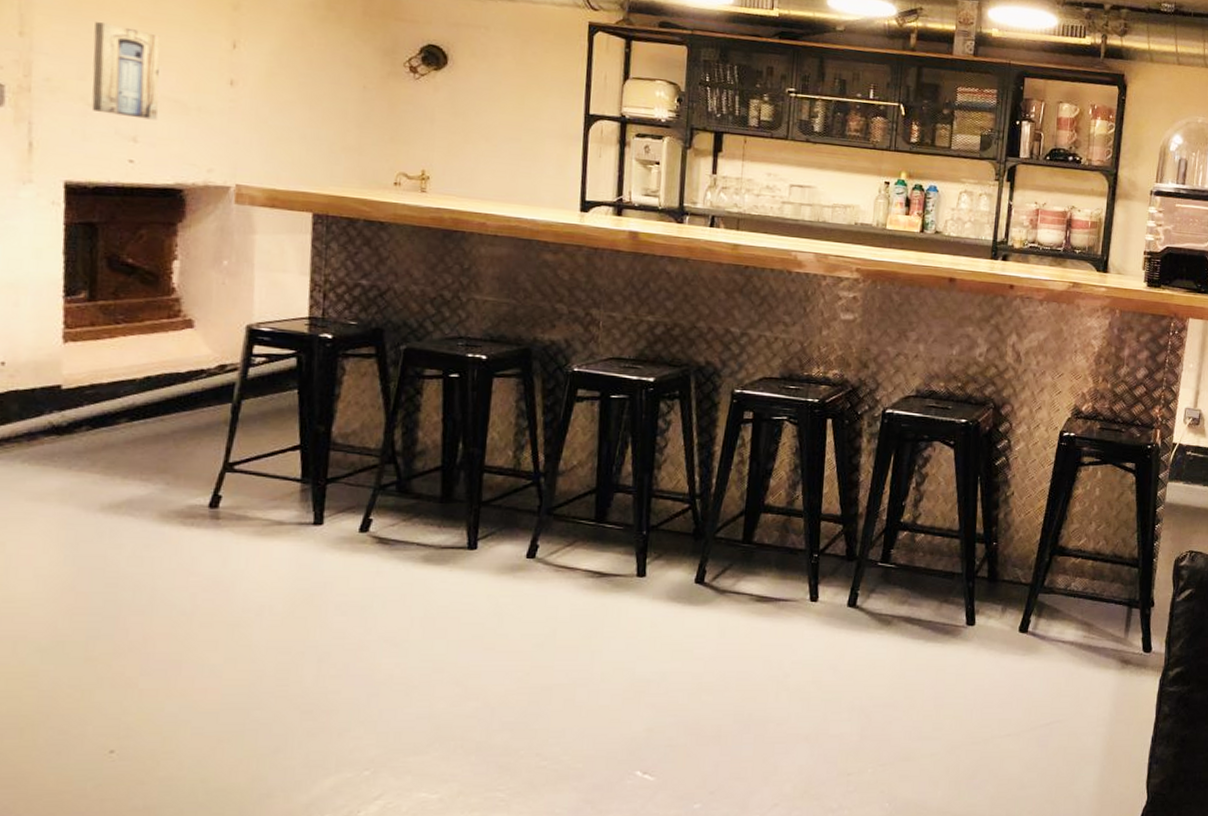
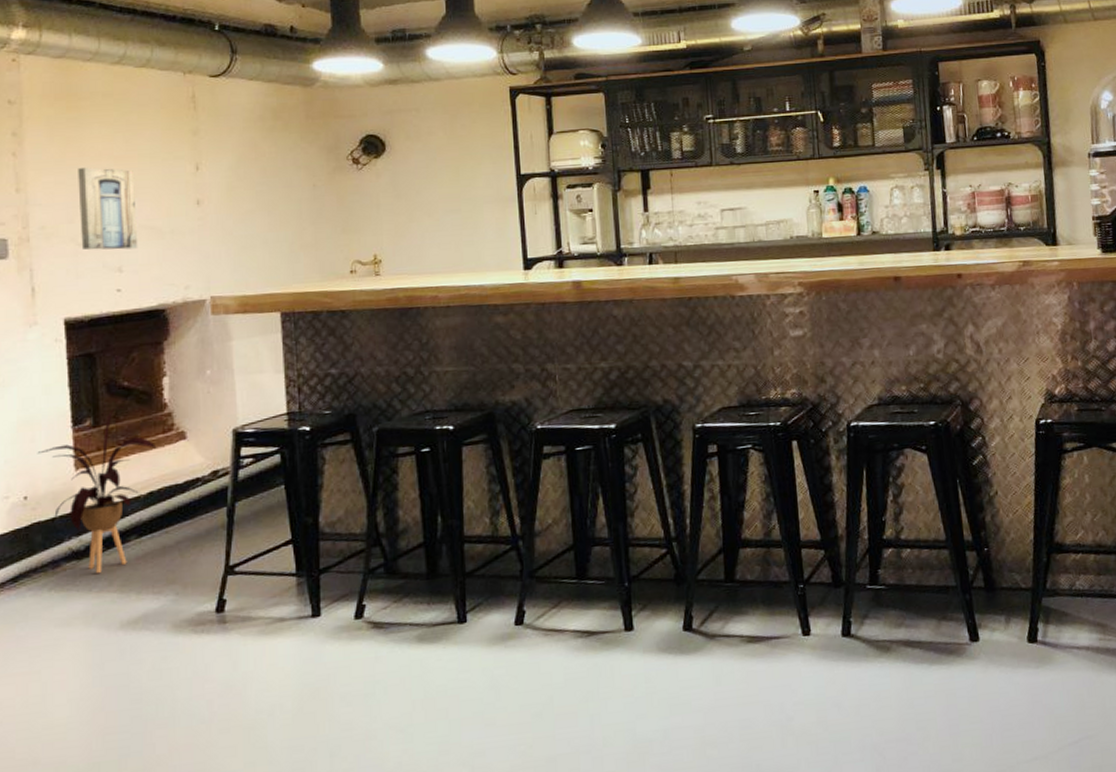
house plant: none [20,283,160,451] -> present [37,406,157,573]

